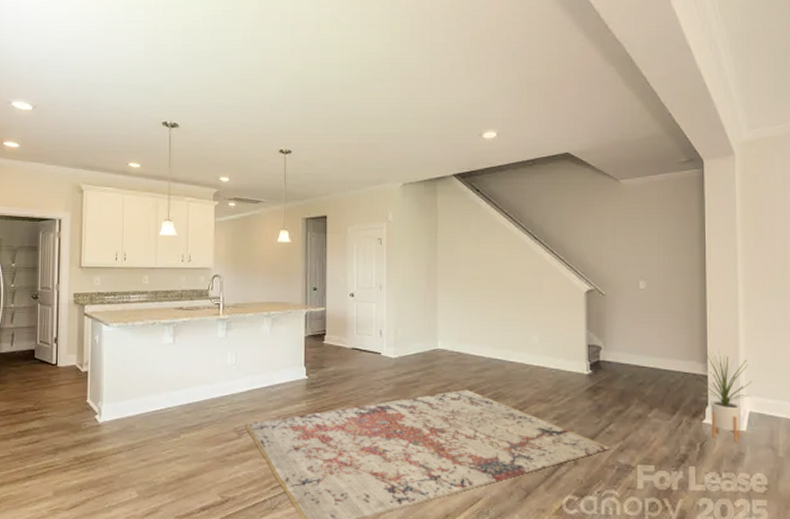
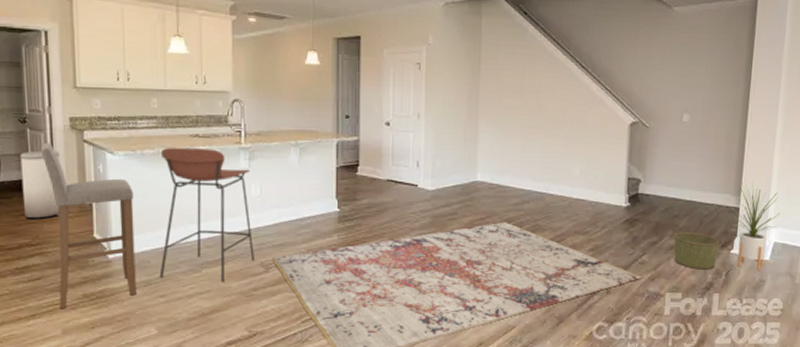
pedal bin: none [29,323,63,387] -> present [19,150,60,220]
bar stool: none [49,316,123,471] -> present [42,142,136,309]
bar stool: none [142,319,229,447] -> present [159,147,254,282]
basket: none [640,399,689,441] -> present [673,231,719,270]

